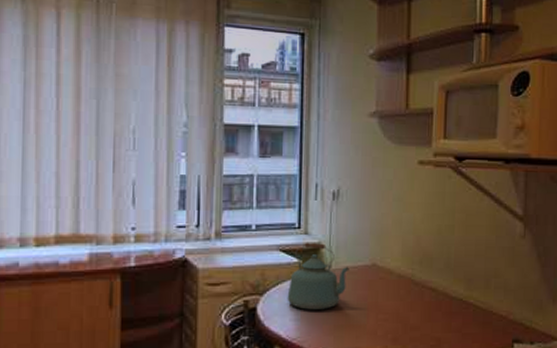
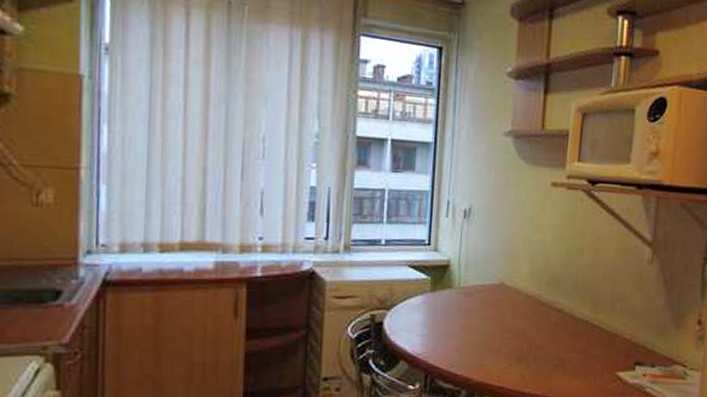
kettle: present [287,242,349,310] -> none [414,258,478,326]

